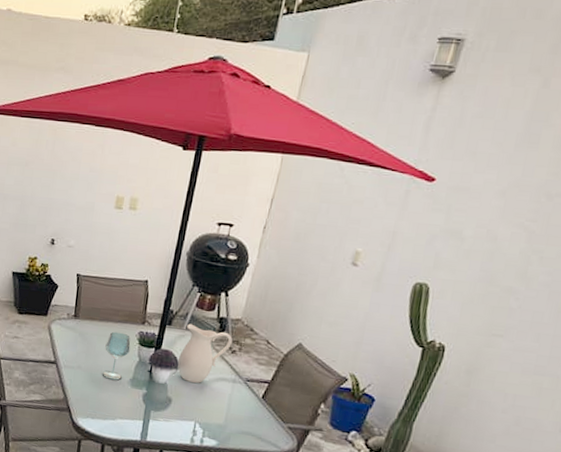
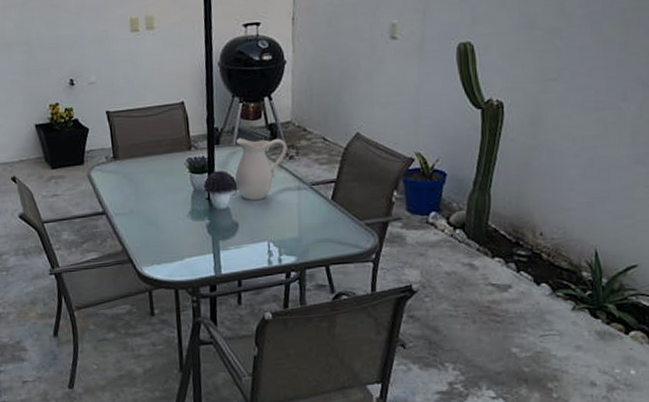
wine glass: present [103,331,131,380] -> none [154,164,182,218]

